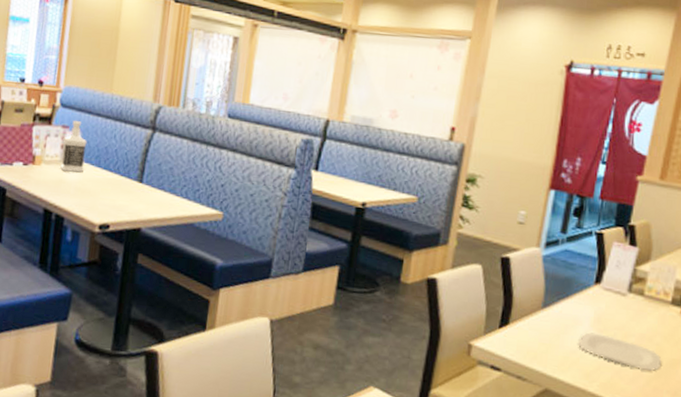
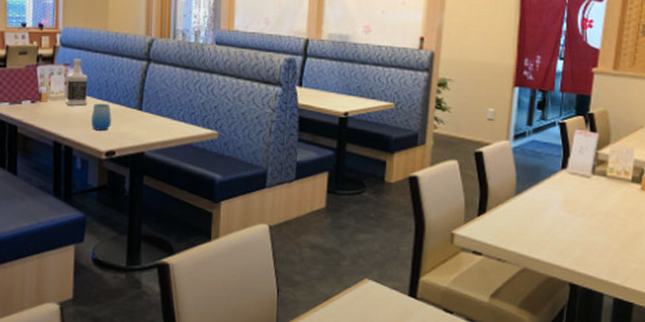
cup: none [86,172,109,202] -> present [91,104,111,131]
plate: present [578,332,662,372] -> none [550,214,627,245]

